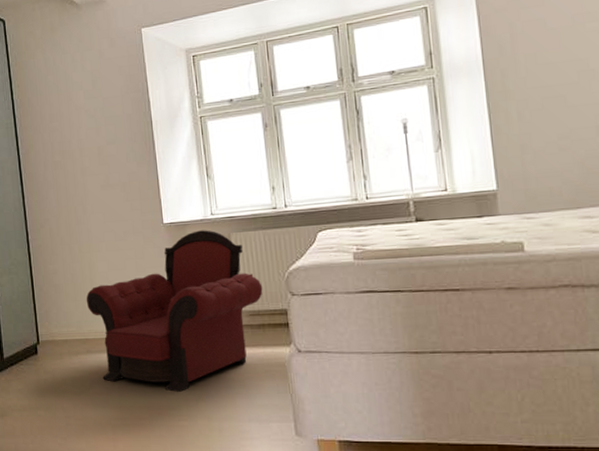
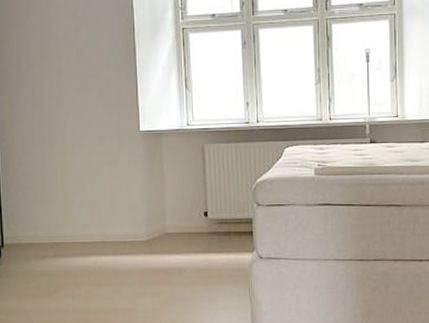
armchair: present [86,230,263,392] -> none [56,140,231,295]

